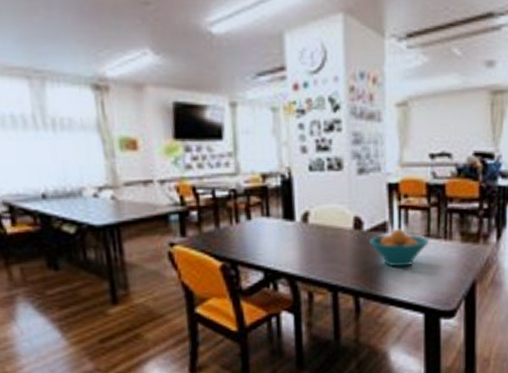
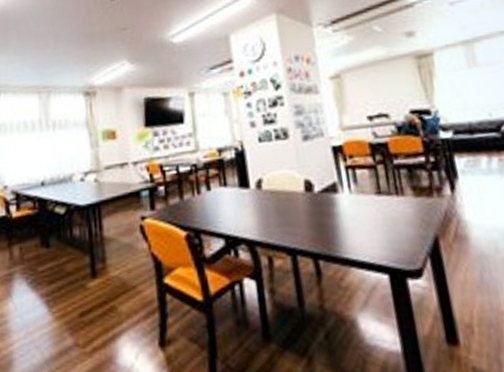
fruit bowl: present [368,228,430,267] -> none [320,187,382,227]

